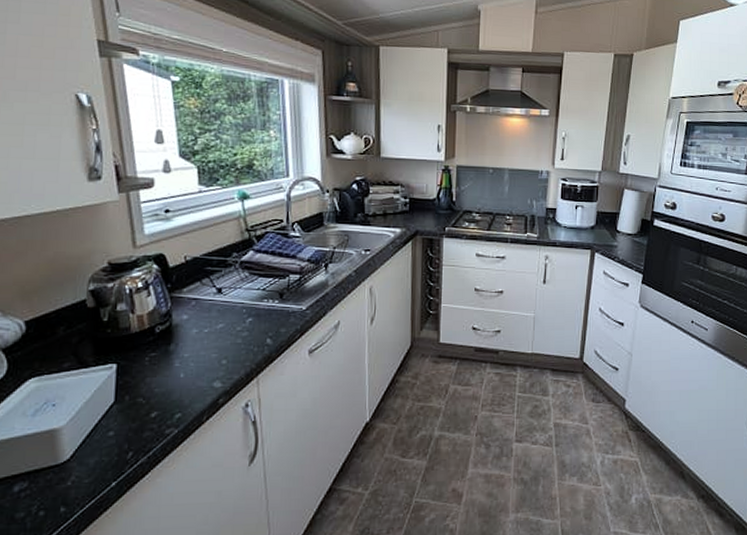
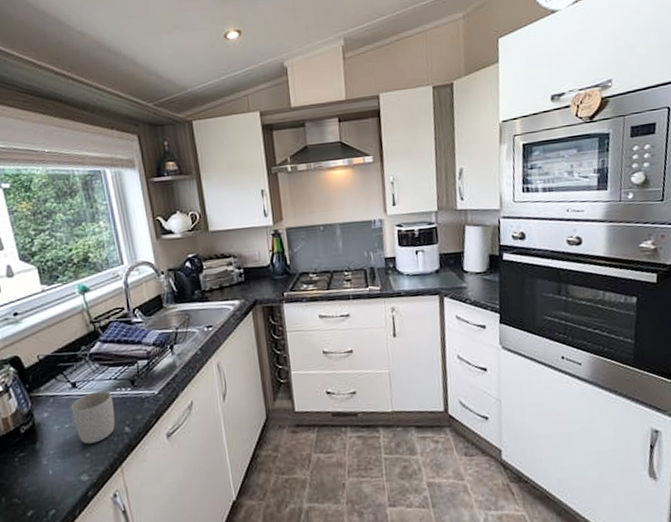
mug: none [212,300,259,351] -> present [71,390,115,444]

